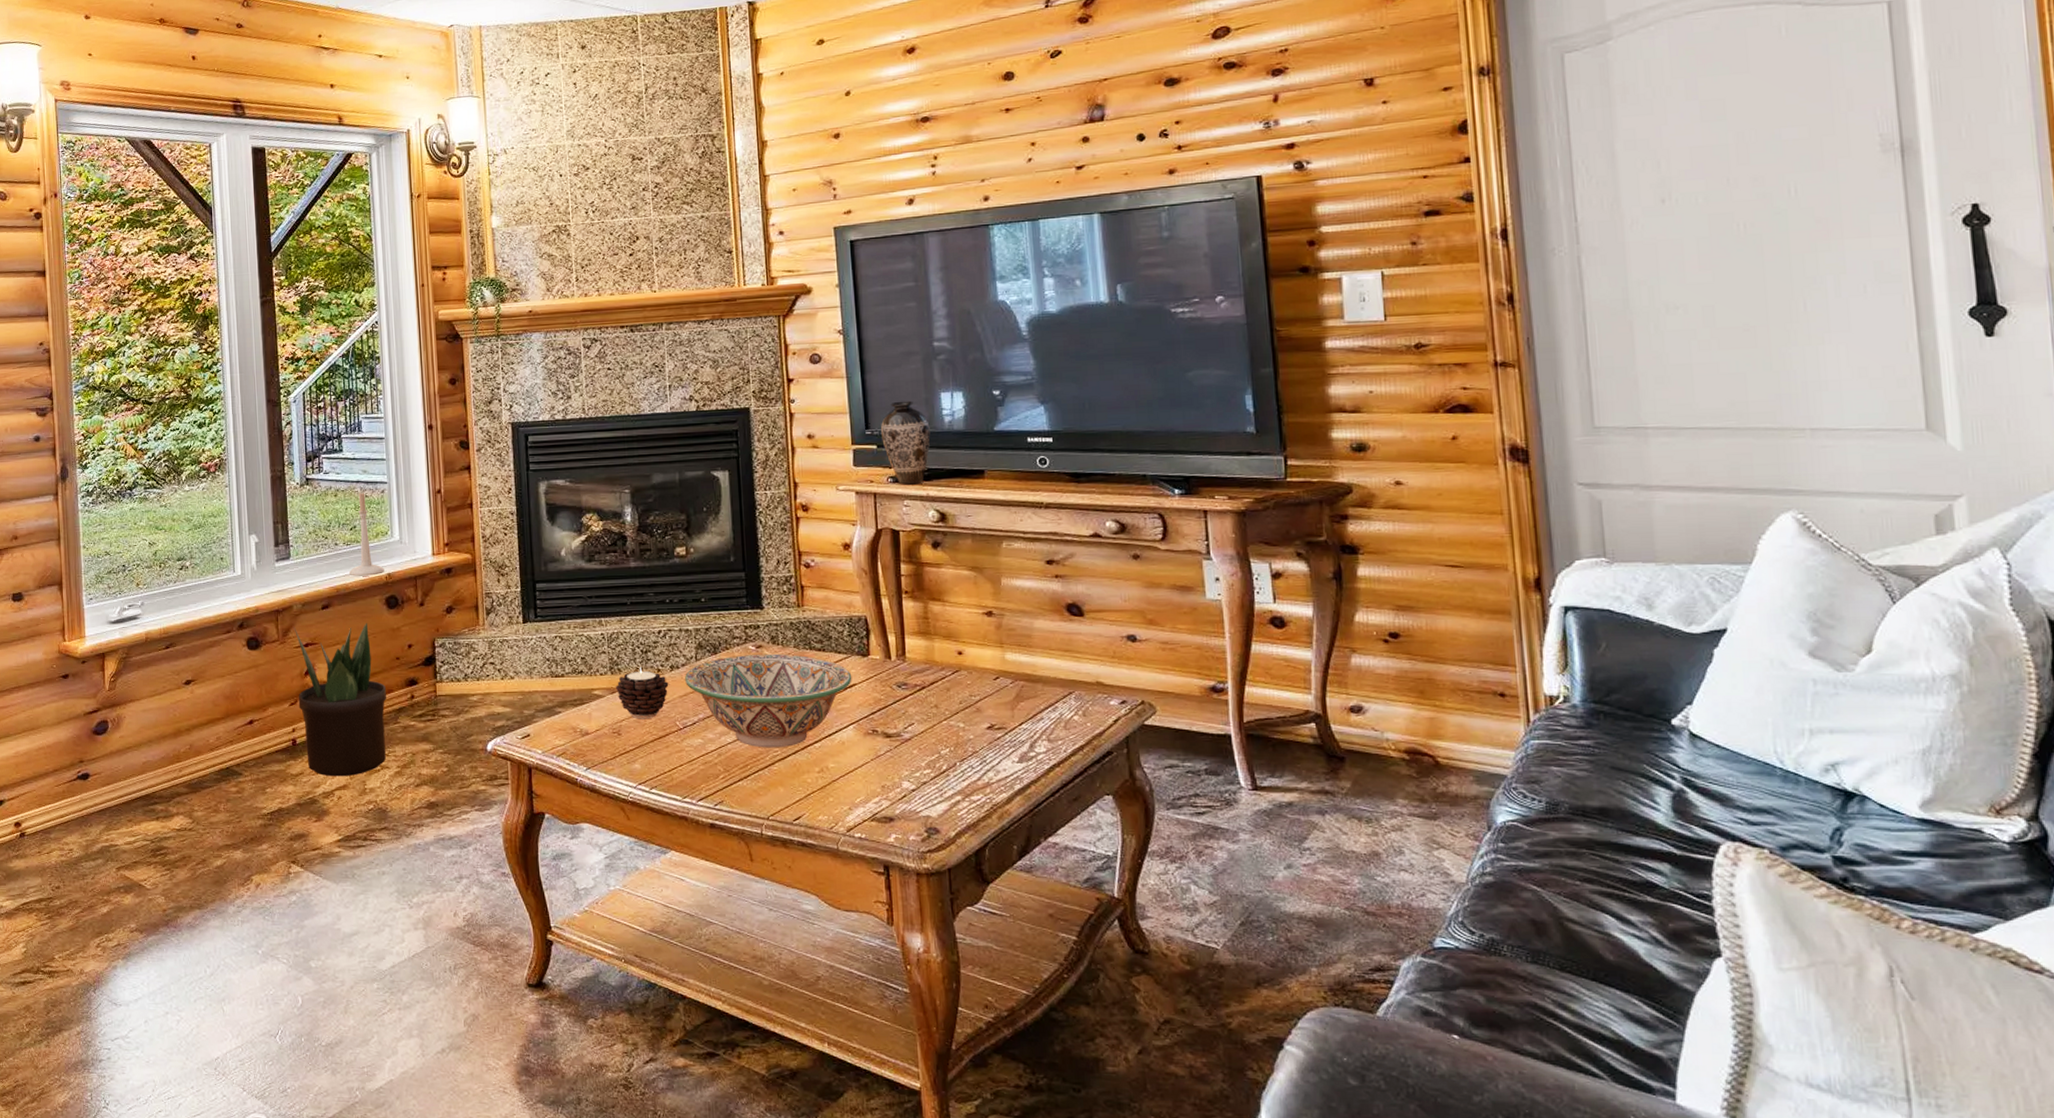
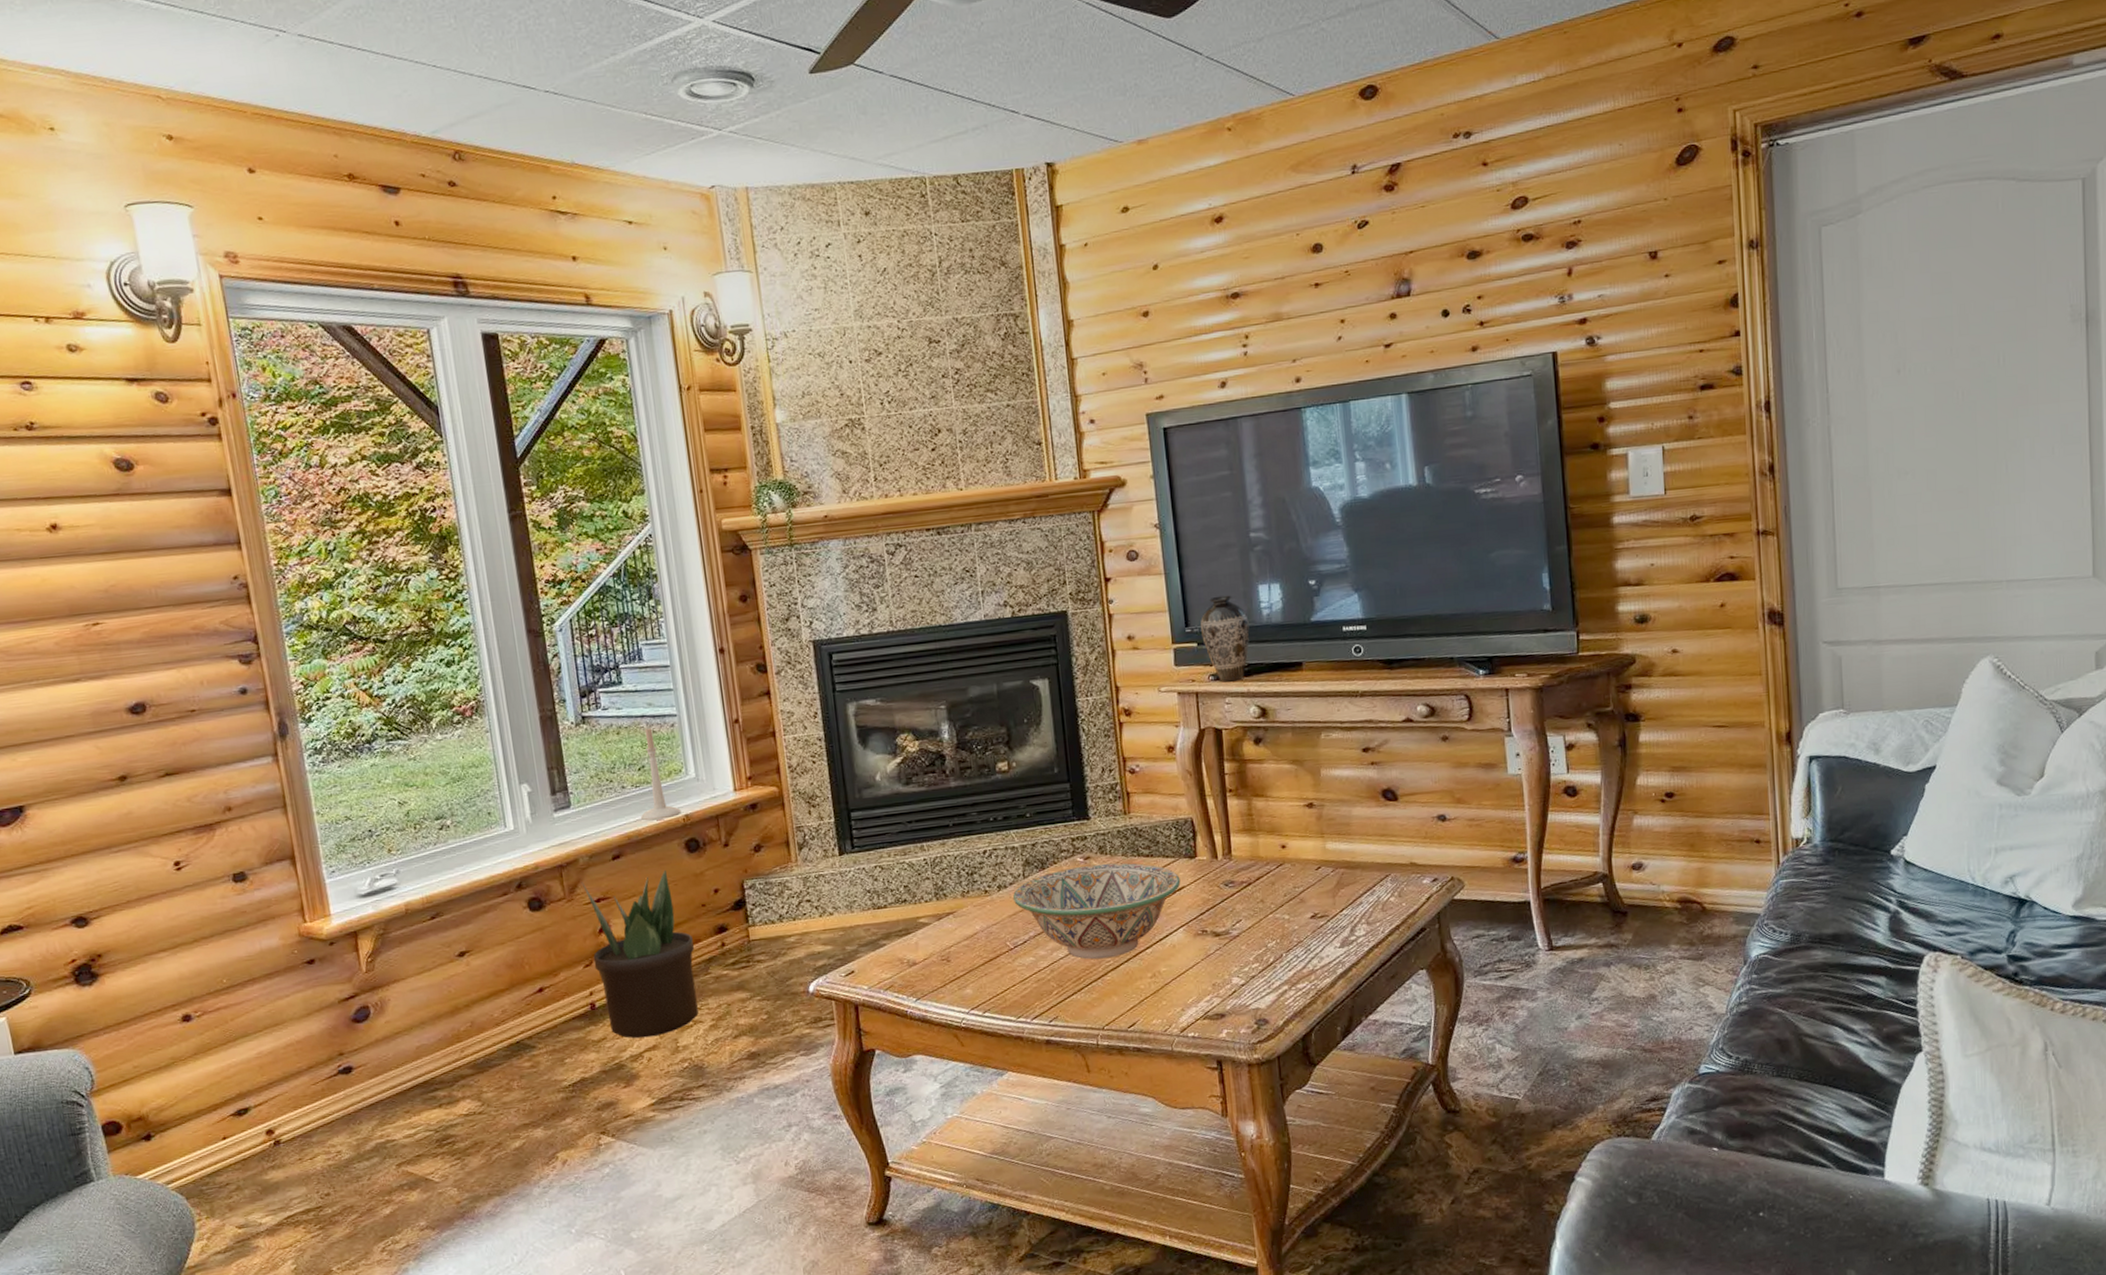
candle: present [615,667,669,719] -> none [941,889,997,944]

